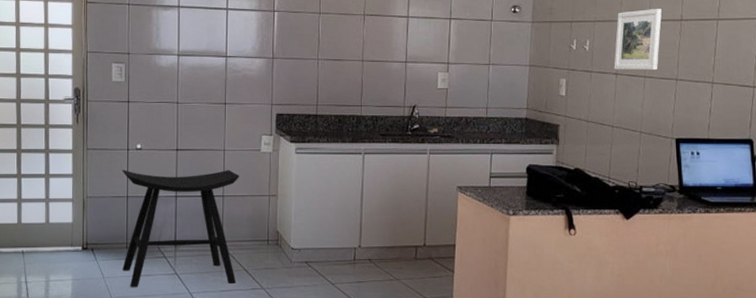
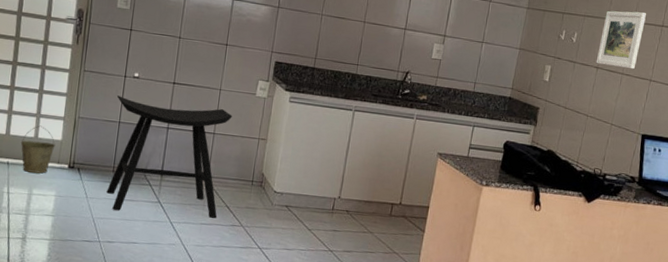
bucket: none [33,210,67,259] -> present [20,125,56,174]

